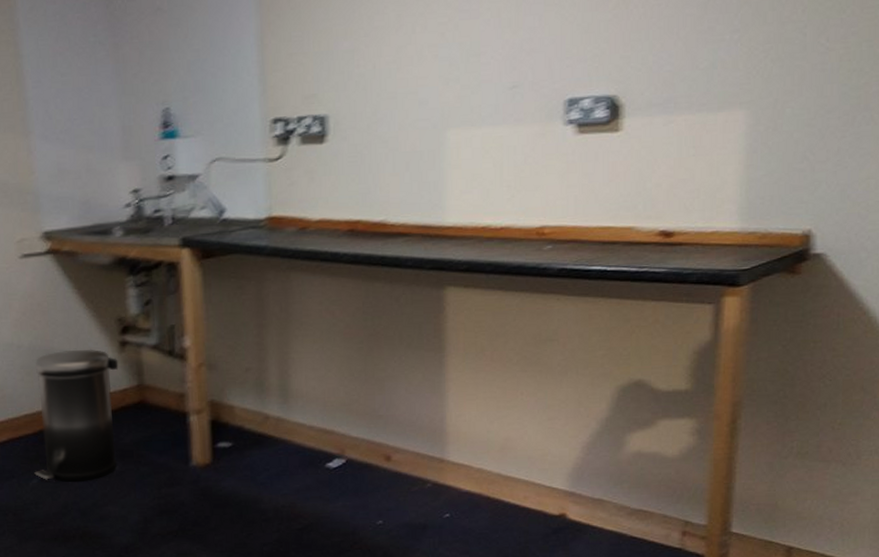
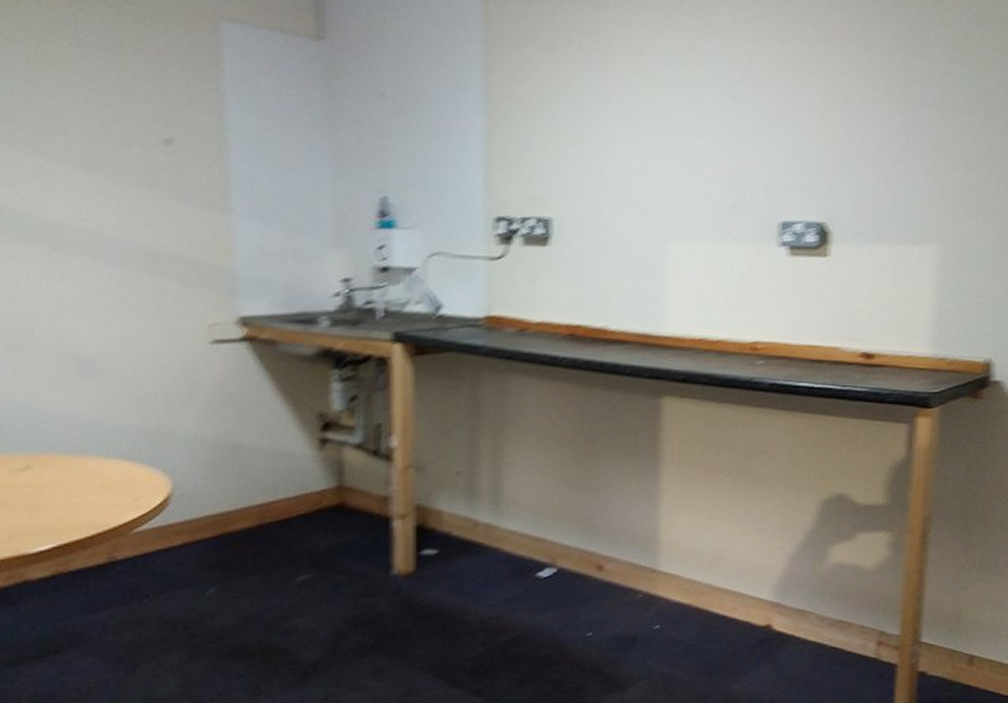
pedal bin: present [34,349,119,483] -> none [212,445,317,592]

